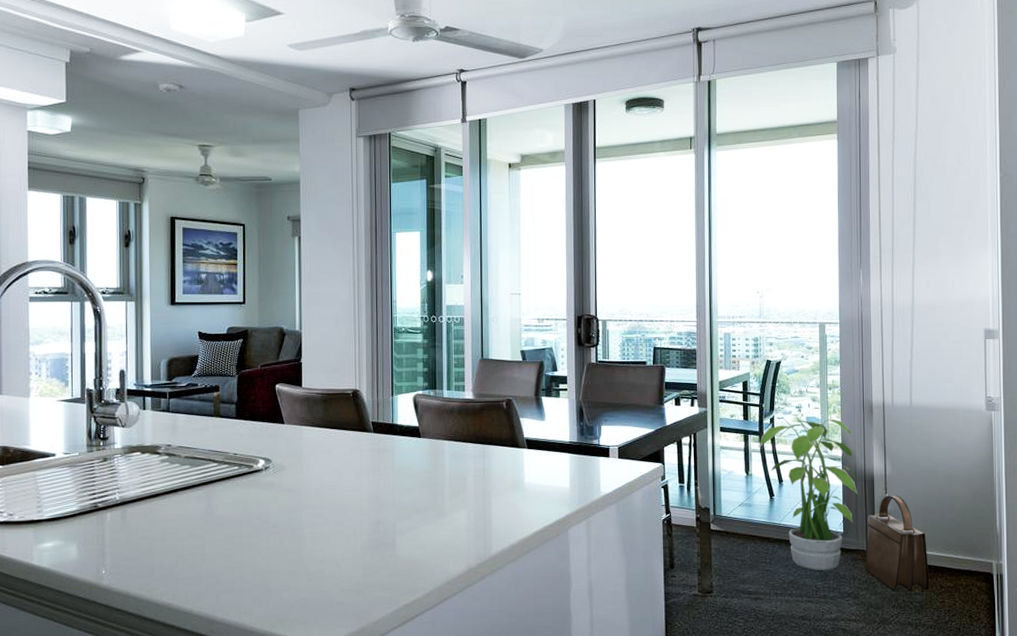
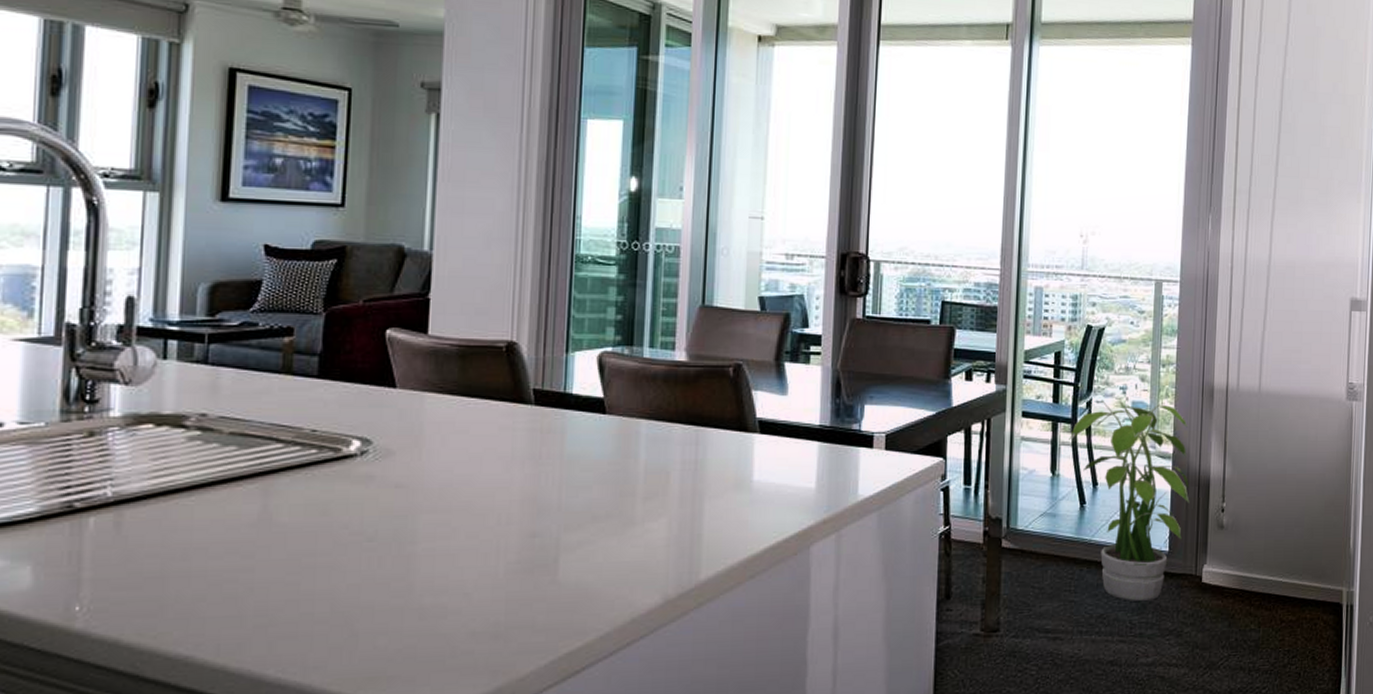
handbag: present [865,495,930,592] -> none [1192,504,1269,628]

